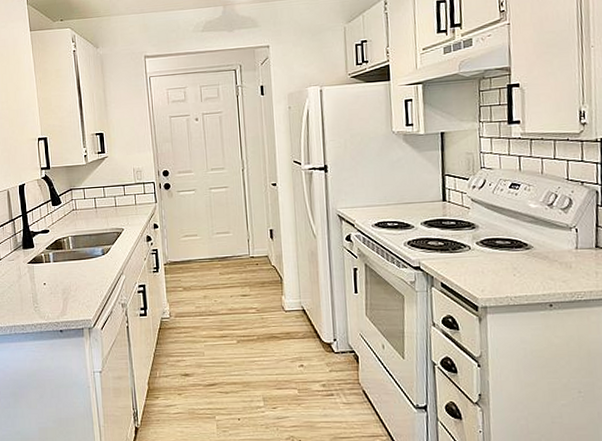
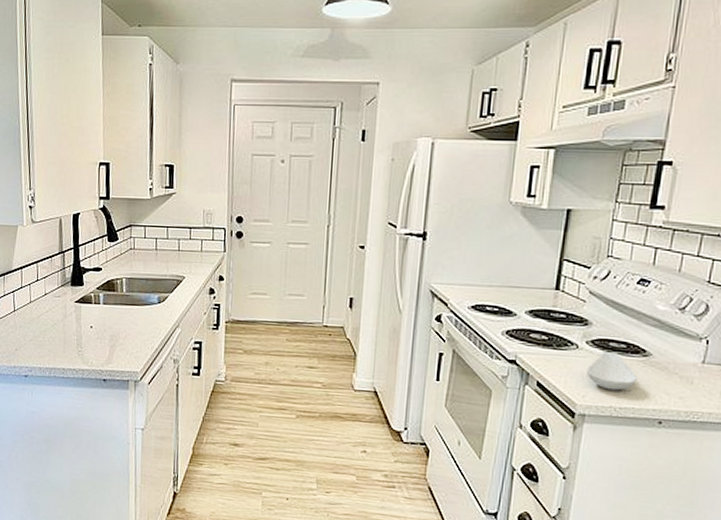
spoon rest: none [480,248,525,283] -> present [586,350,637,391]

